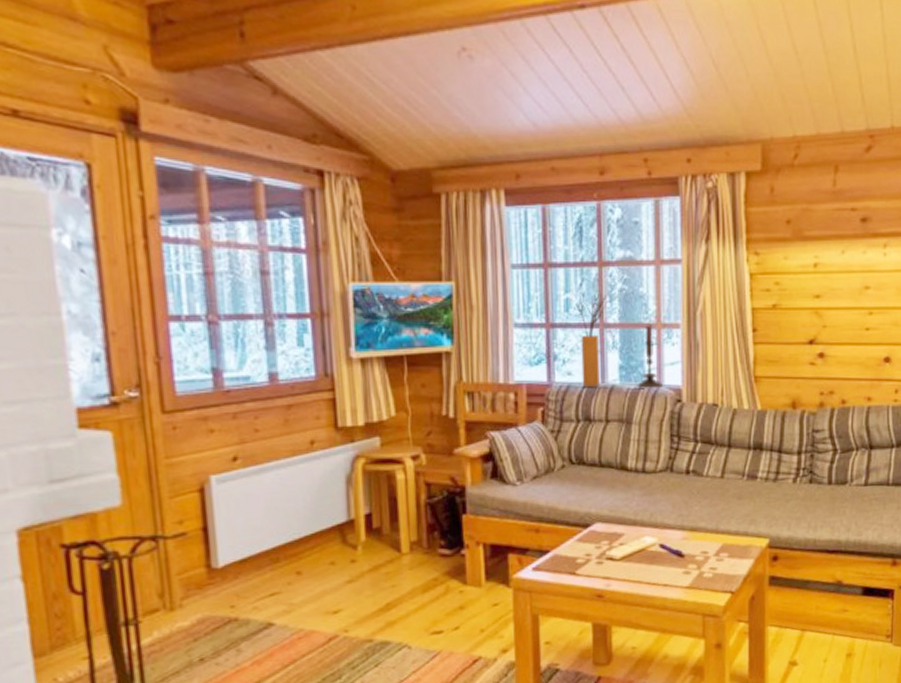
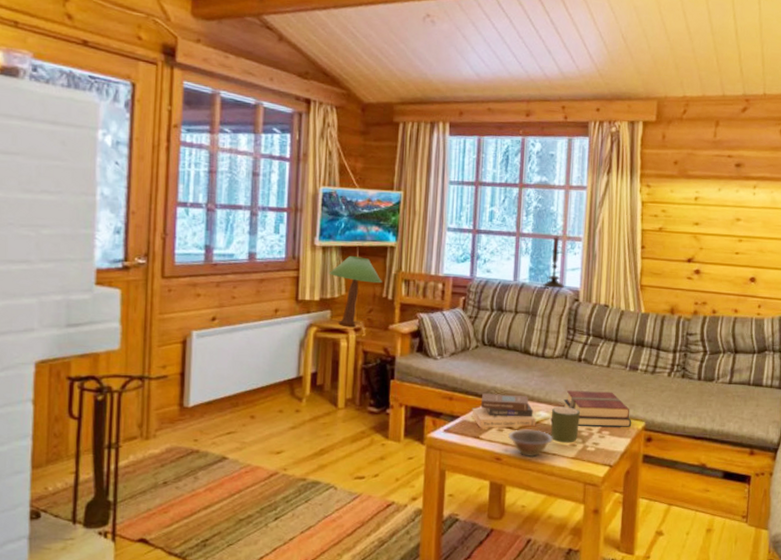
table lamp: none [372,366,440,456] -> present [328,255,382,328]
books: none [564,519,642,562] -> present [471,393,537,428]
vase: present [575,292,609,388] -> none [498,207,526,284]
decorative bowl: none [610,558,663,591] -> present [508,429,553,457]
mug: none [658,528,692,573] -> present [551,406,580,444]
books: none [671,506,754,550] -> present [563,390,632,427]

